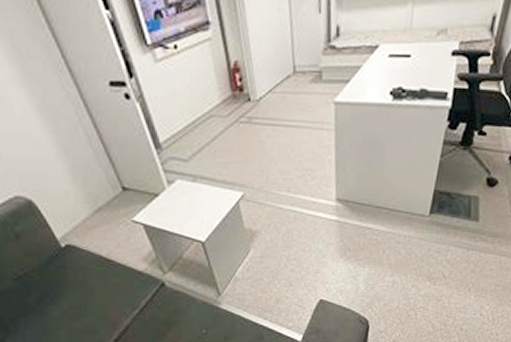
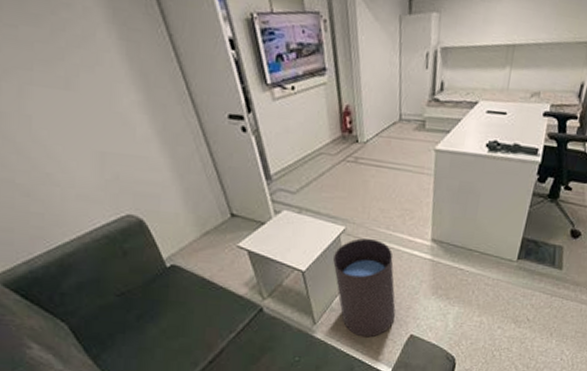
waste bin: none [234,202,304,305] -> present [333,238,396,338]

